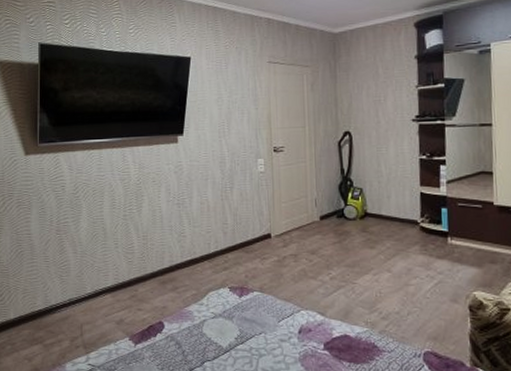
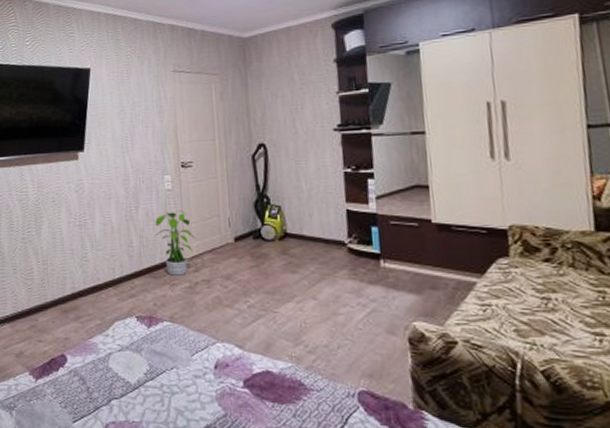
potted plant: none [247,191,285,250] -> present [154,210,196,276]

